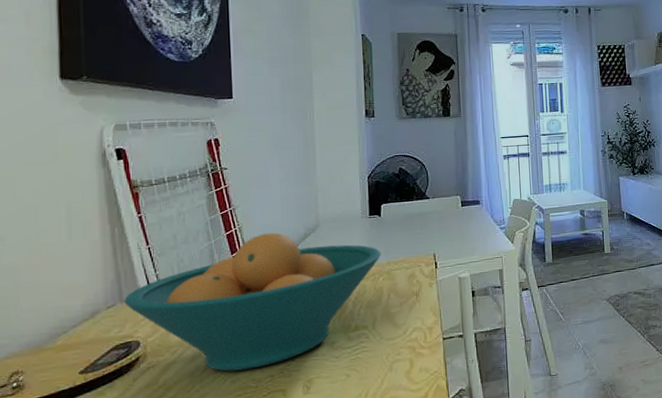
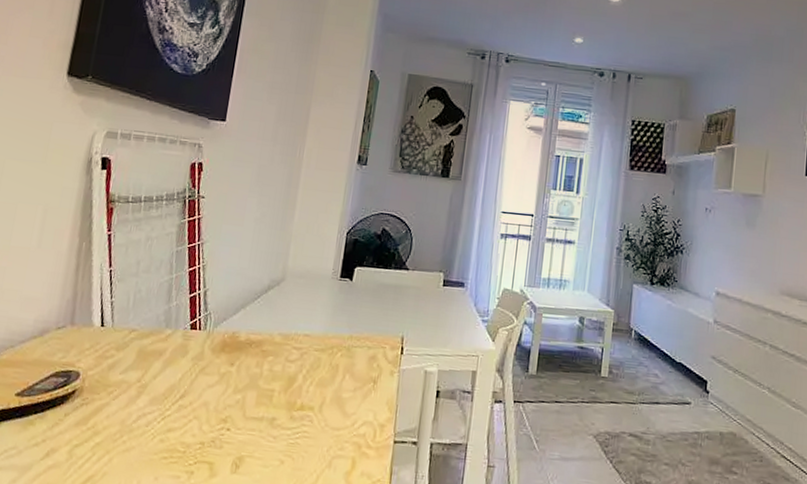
fruit bowl: present [124,232,382,372] -> none [74,276,345,430]

